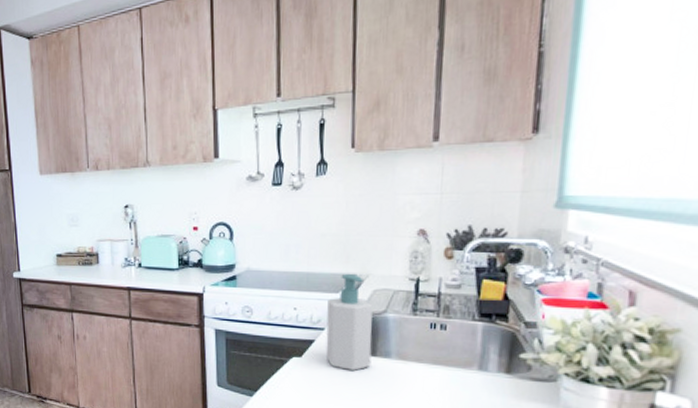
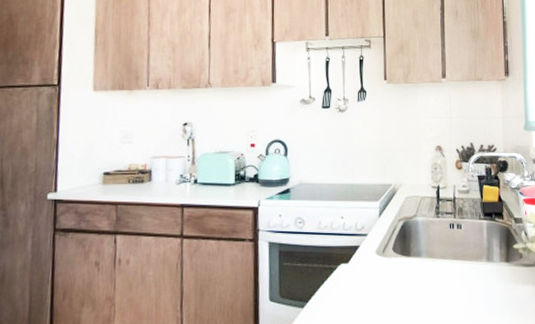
soap bottle: present [326,274,373,371] -> none [369,184,407,272]

